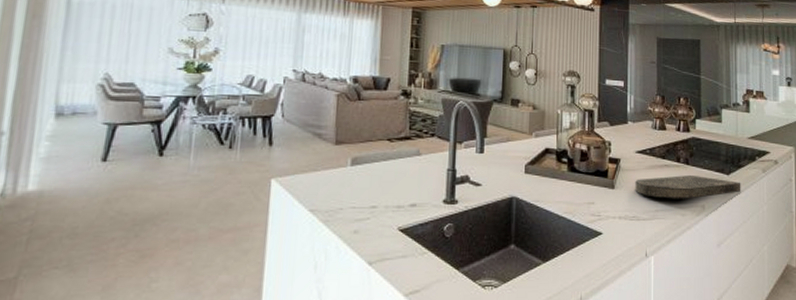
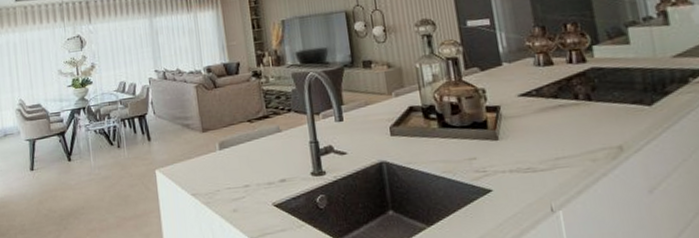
cutting board: present [635,174,741,199] -> none [523,111,674,144]

